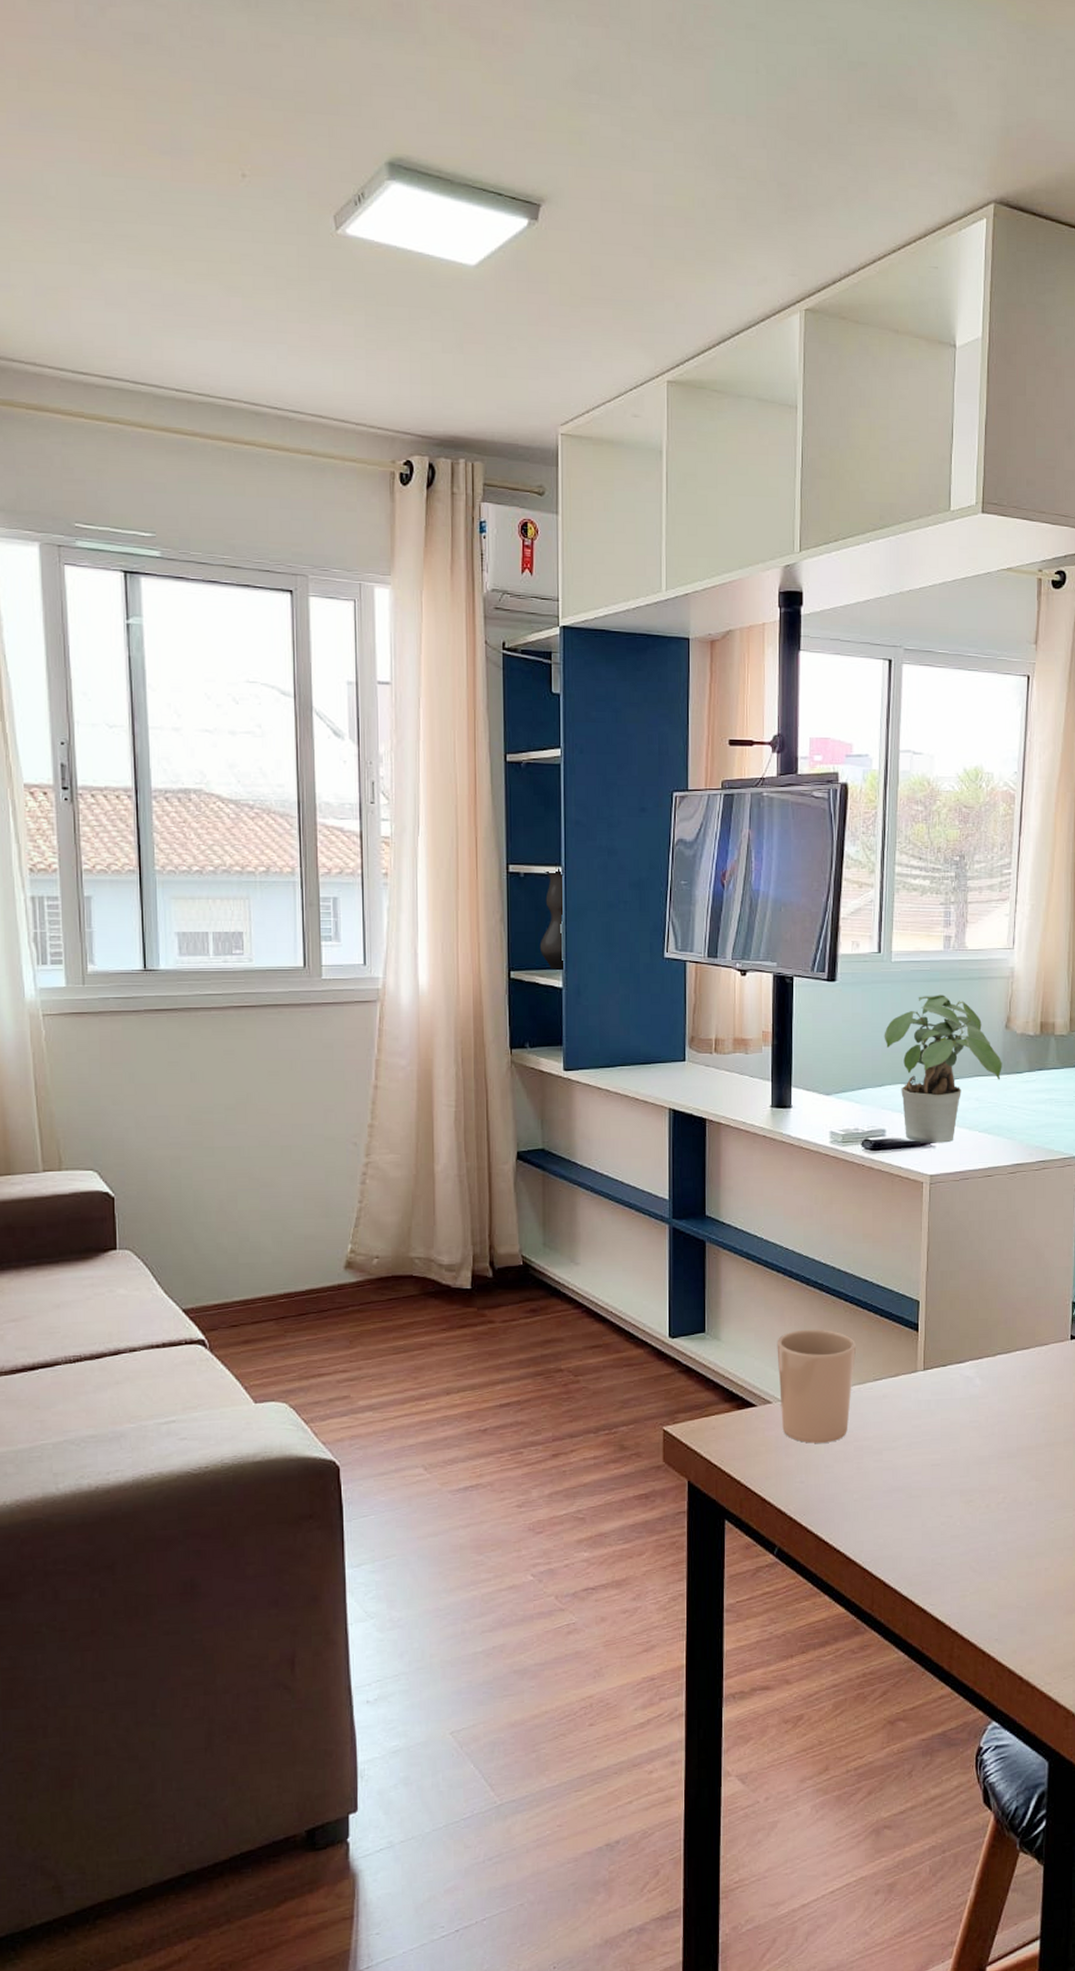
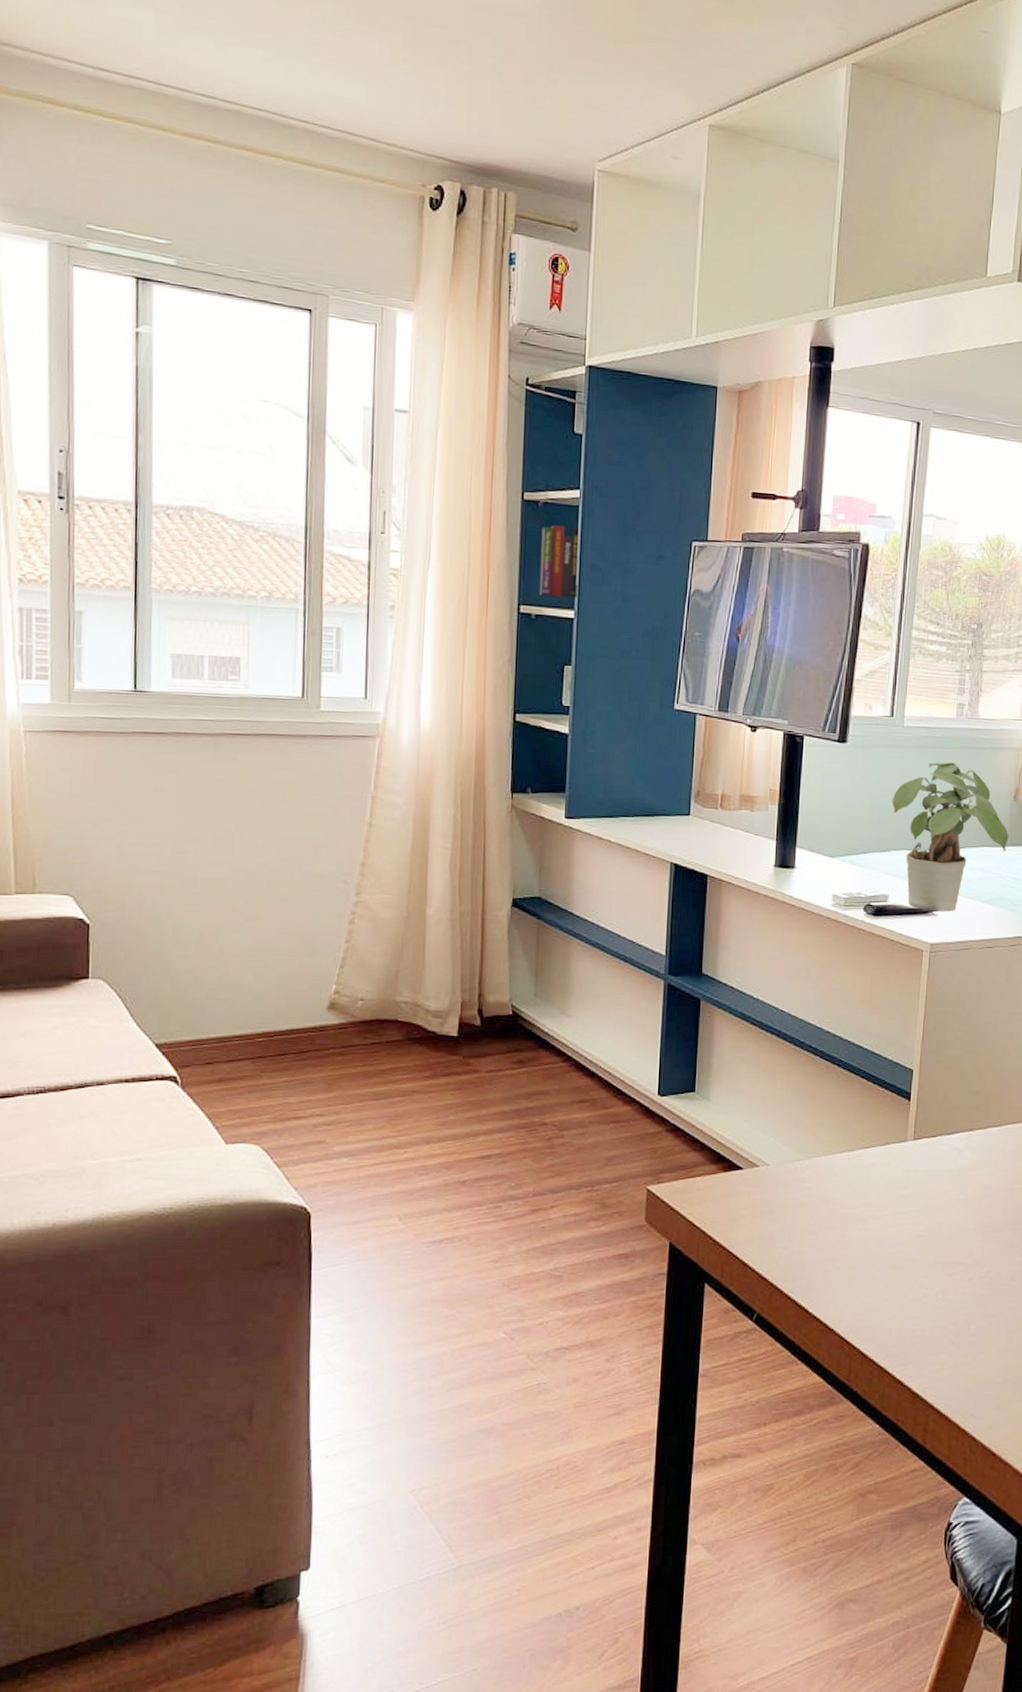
books: none [526,785,566,855] -> present [539,525,581,598]
vase: present [539,868,563,970] -> none [547,611,575,715]
mug: present [777,1329,856,1443] -> none [767,1093,847,1209]

